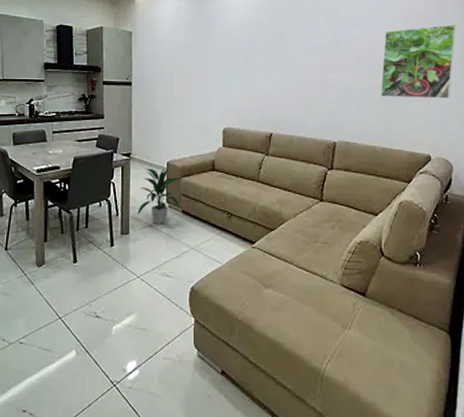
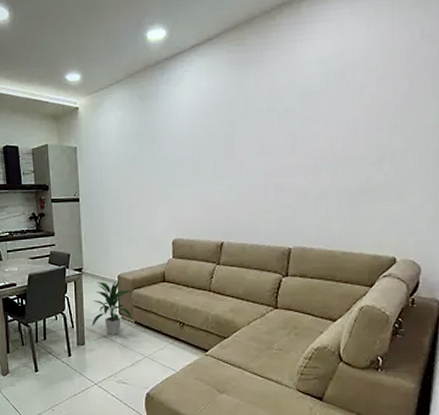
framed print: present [380,24,456,99] -> none [340,113,429,198]

